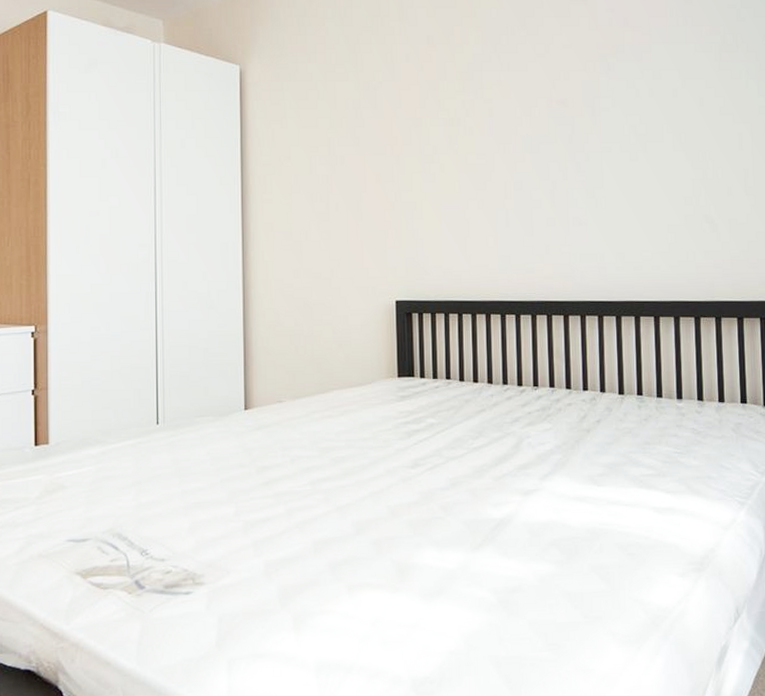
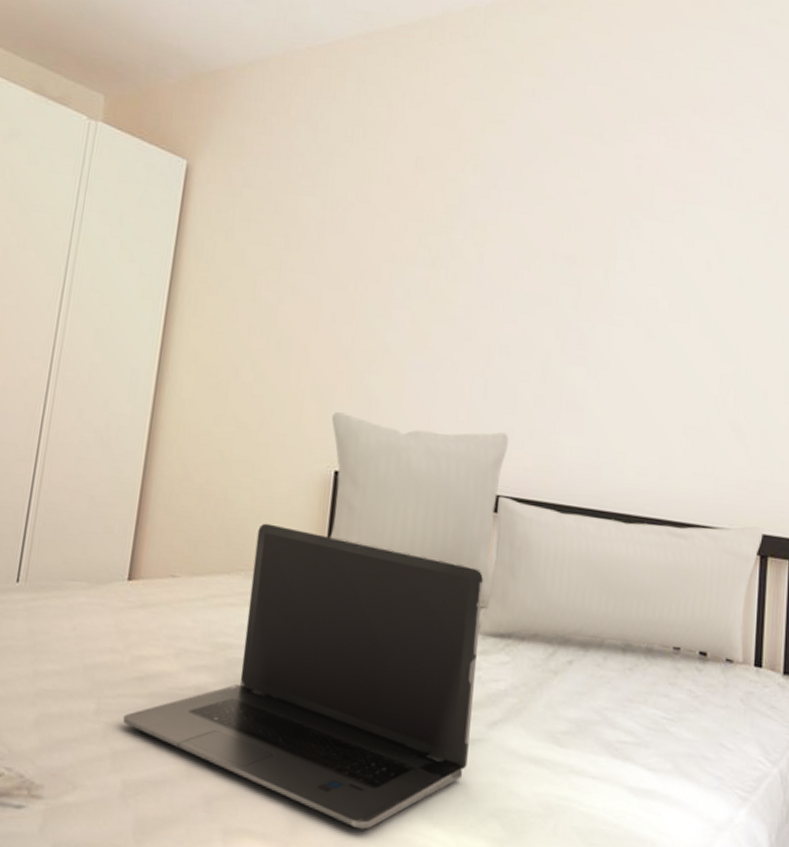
laptop computer: none [257,350,528,570] -> present [122,523,484,830]
pillow: none [388,251,532,389] -> present [330,412,509,607]
pillow: none [524,296,738,410] -> present [478,496,763,664]

